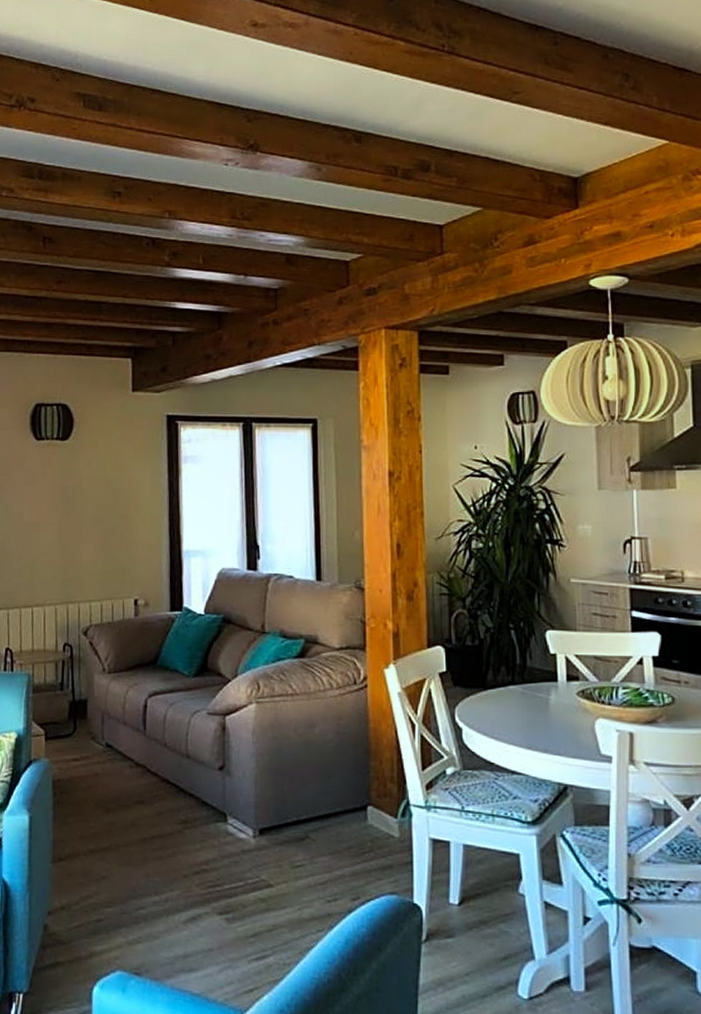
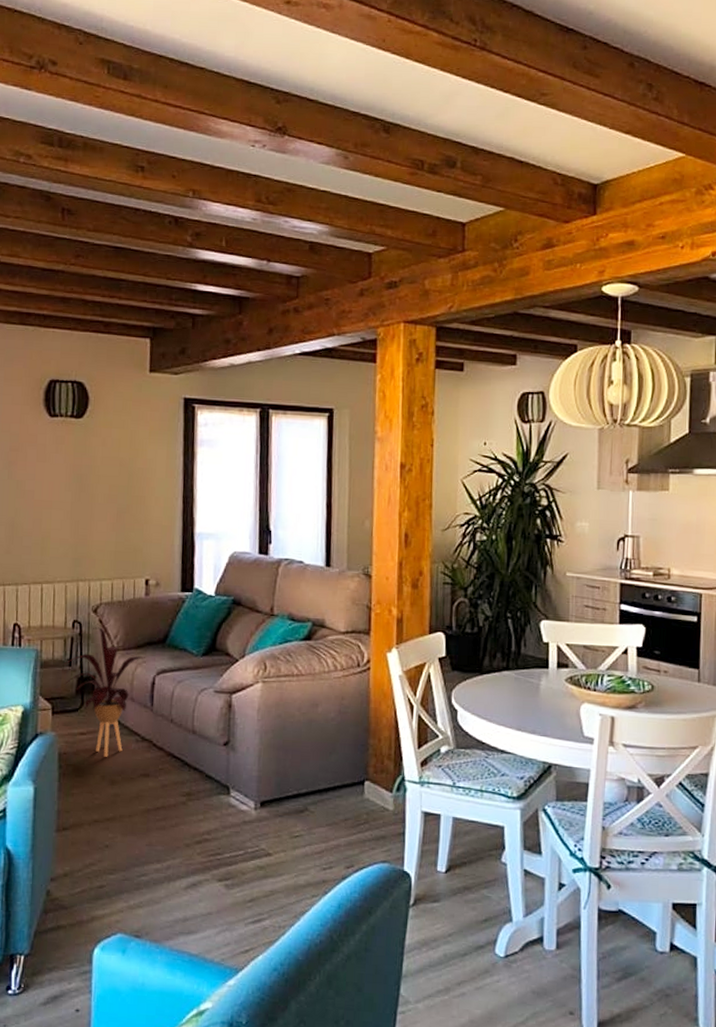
house plant: none [55,649,136,784] -> present [63,627,145,757]

